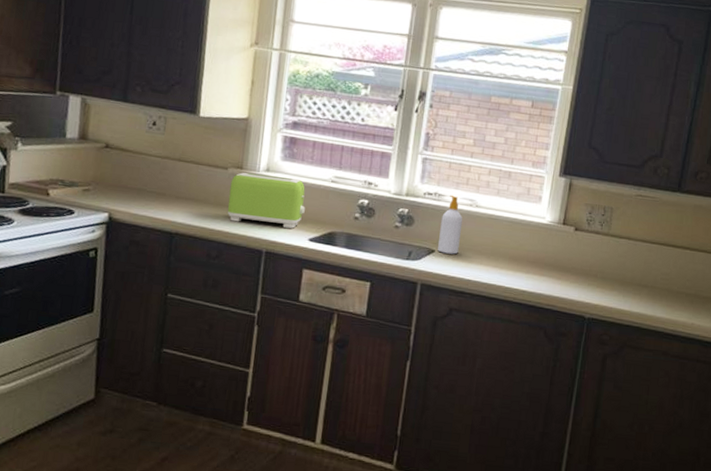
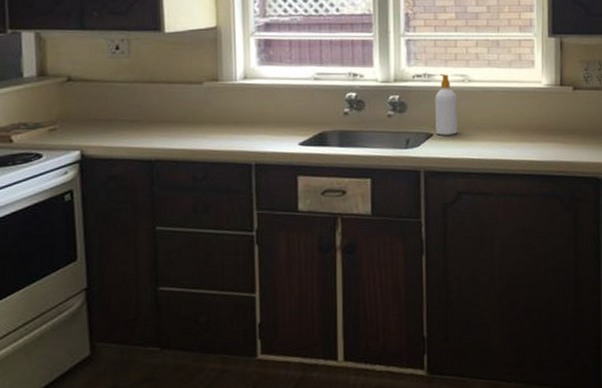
toaster: present [227,172,305,229] -> none [208,82,291,138]

